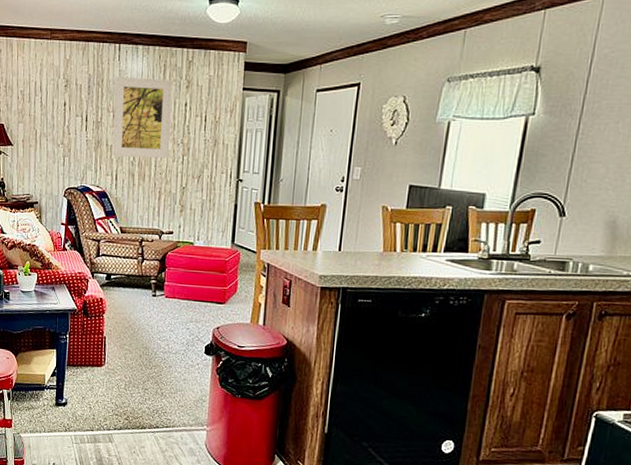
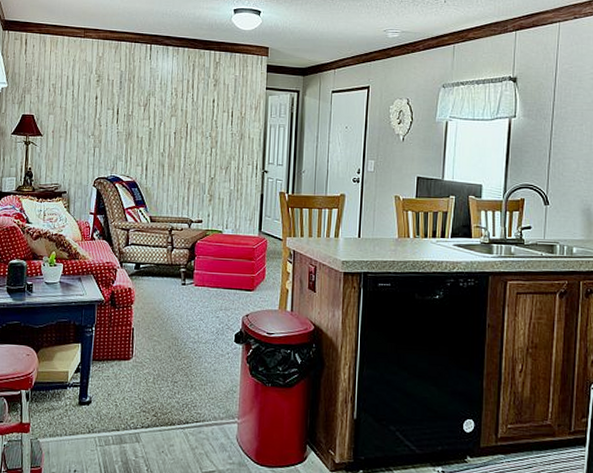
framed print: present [112,77,173,159] -> none [142,74,201,151]

